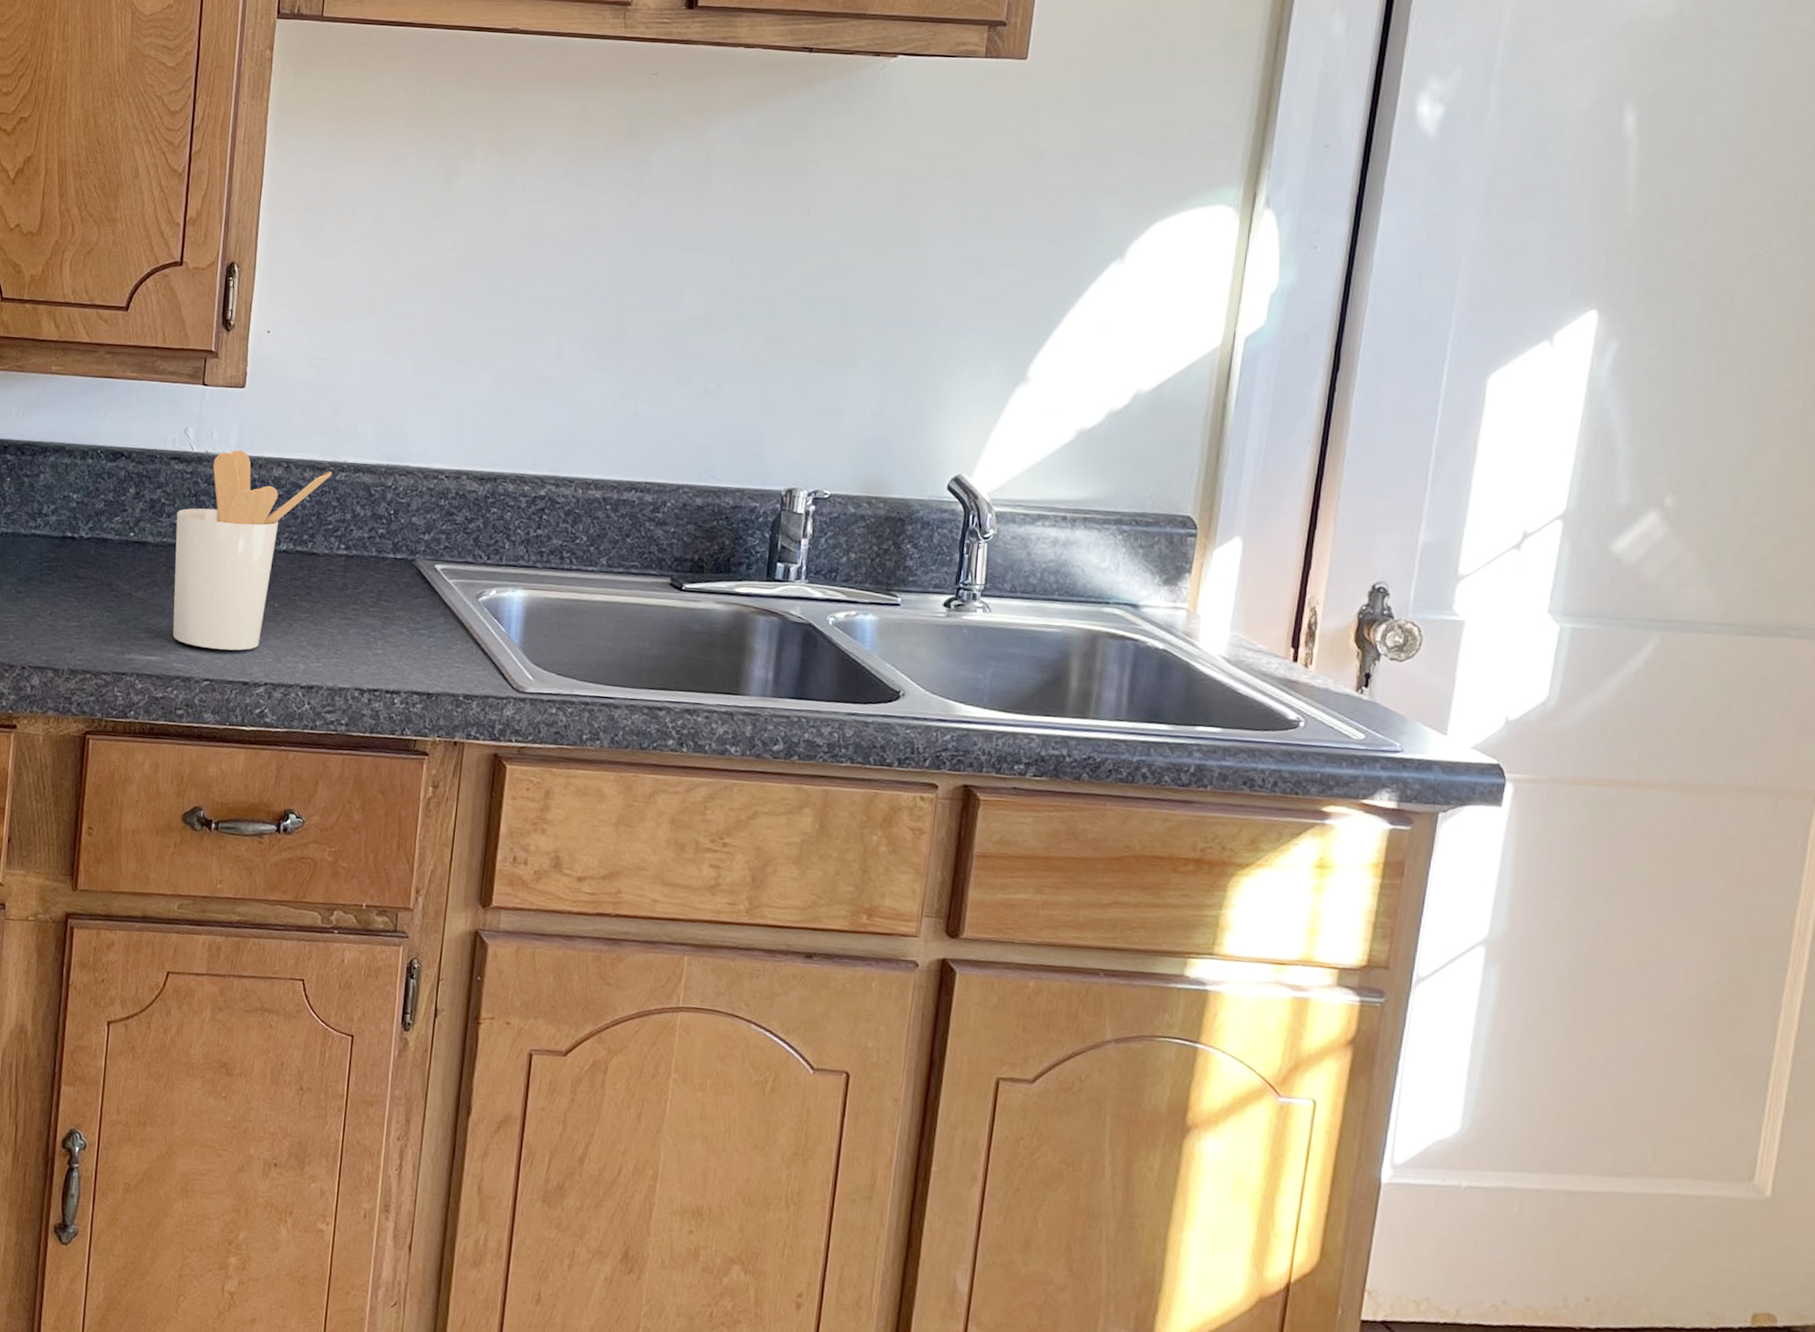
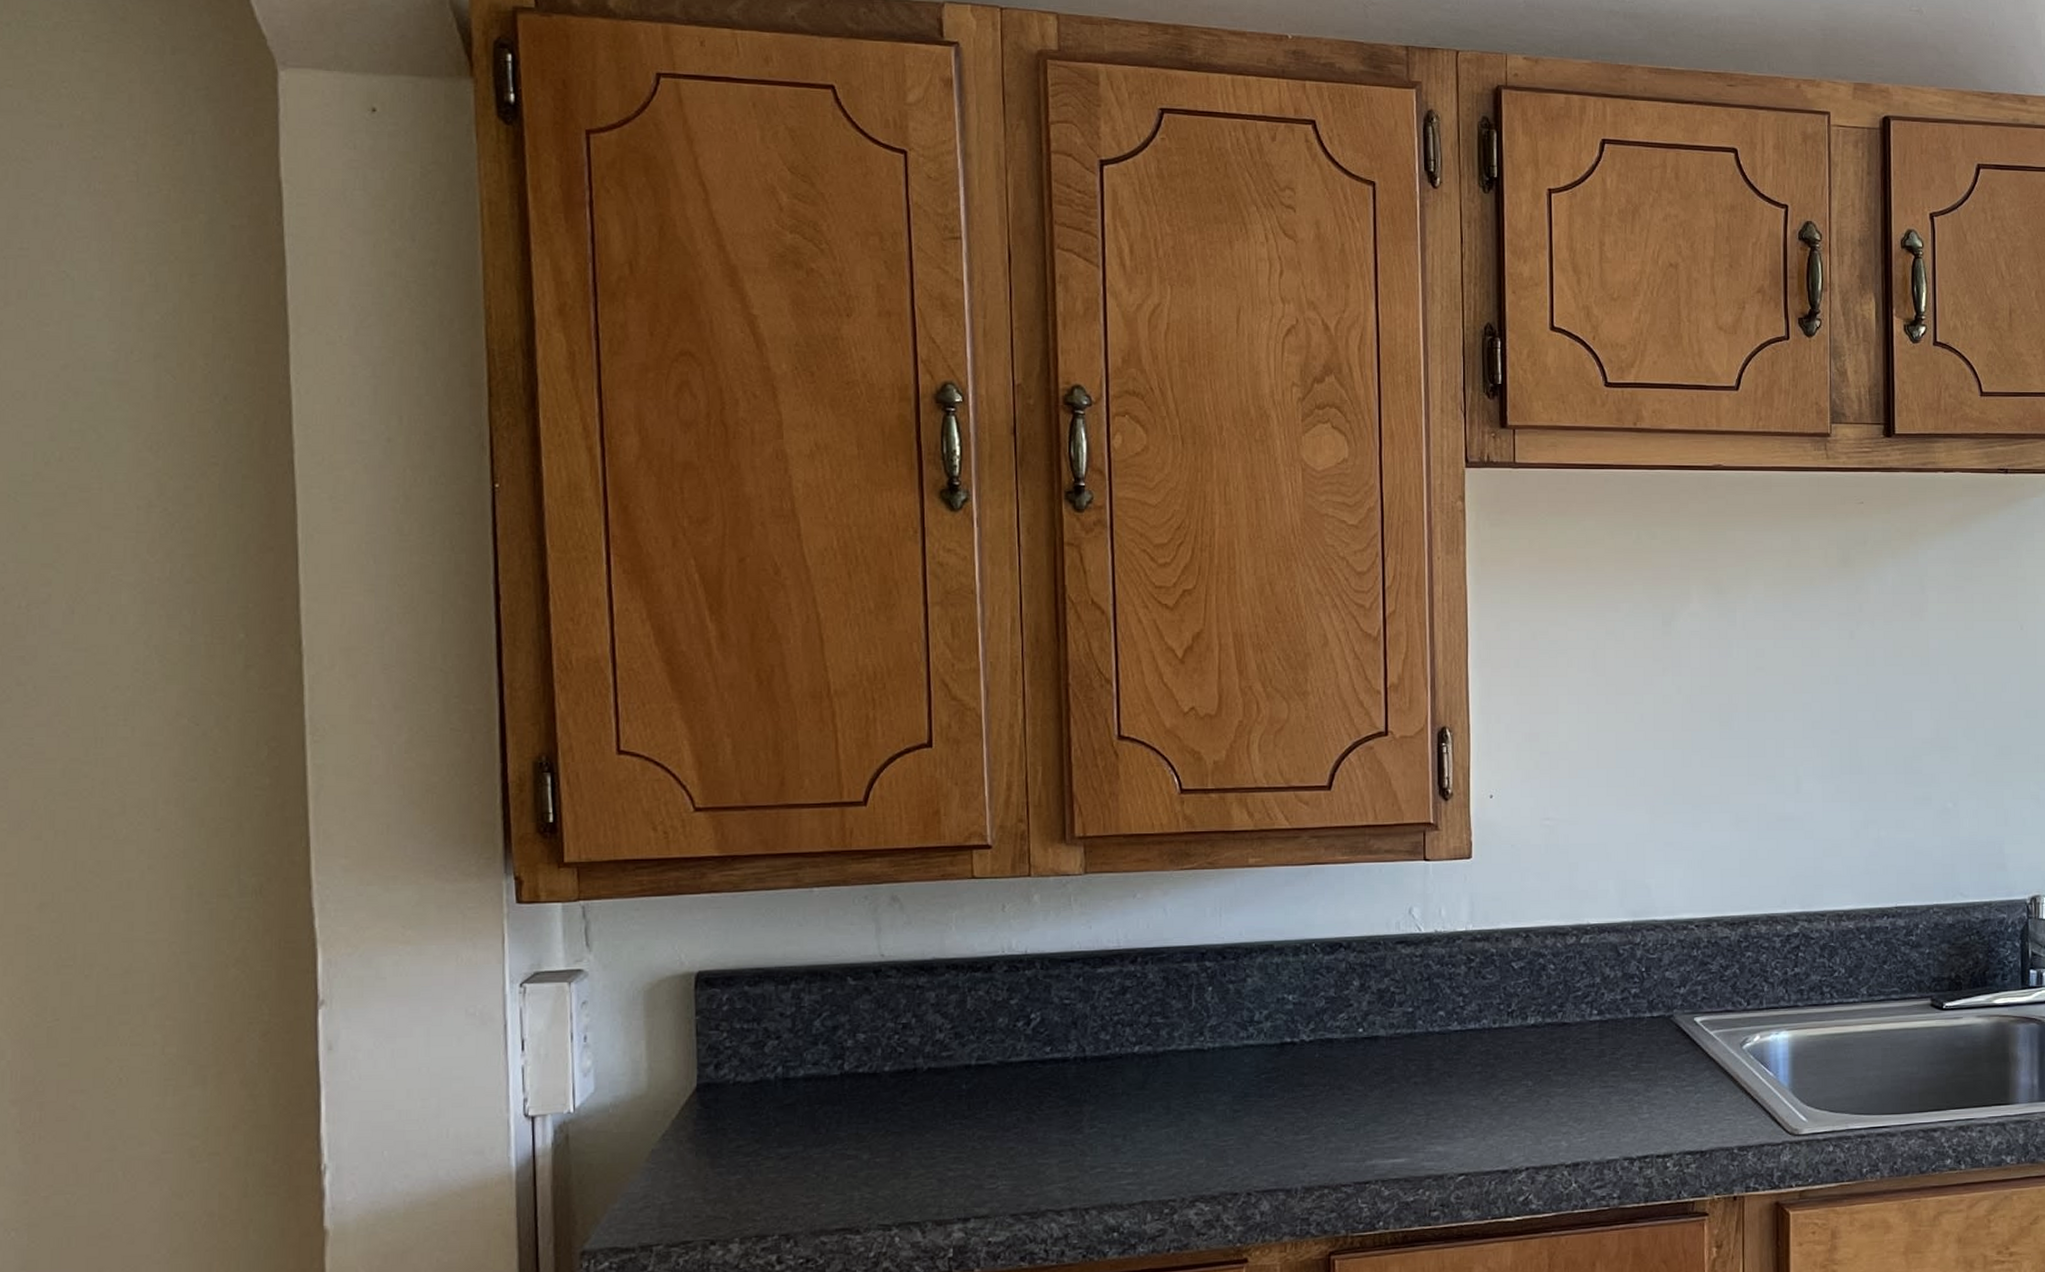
utensil holder: present [172,450,332,651] -> none [1409,925,1575,1141]

